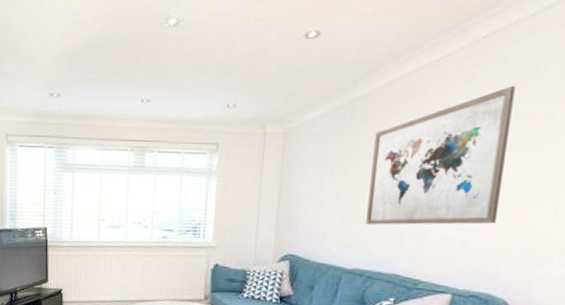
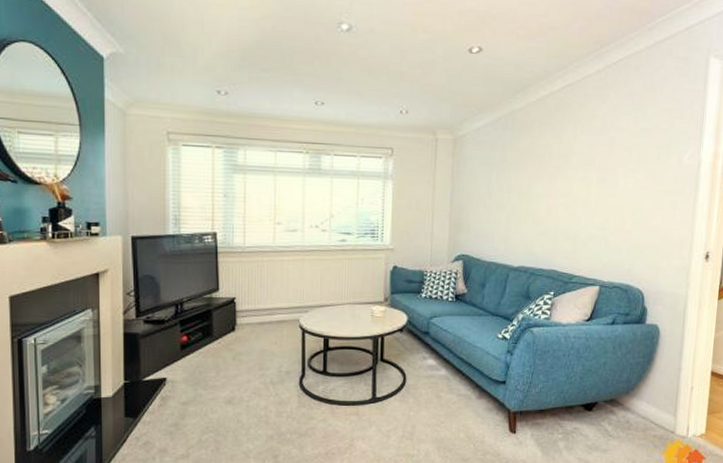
wall art: present [366,85,515,225] -> none [527,105,639,226]

